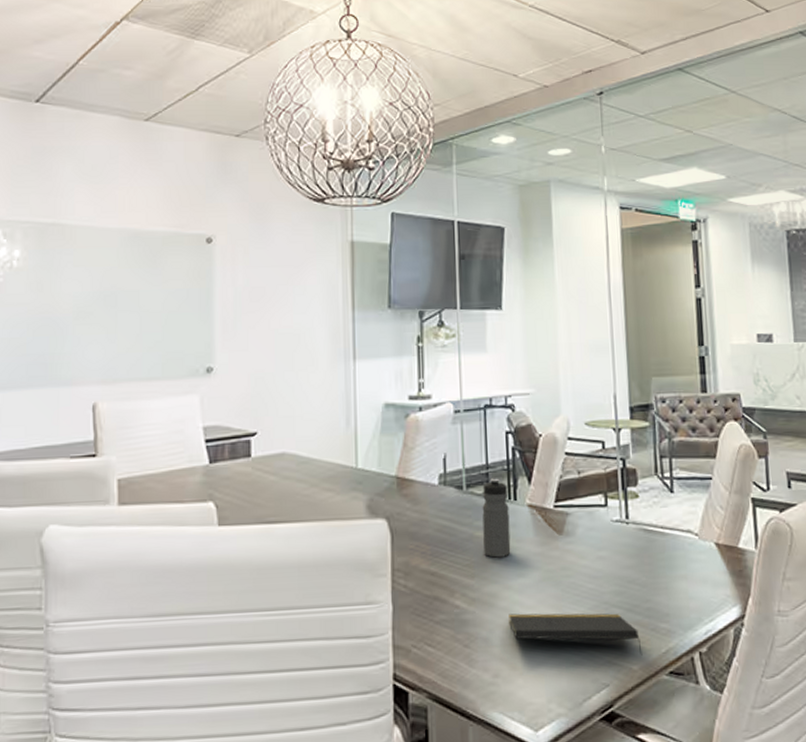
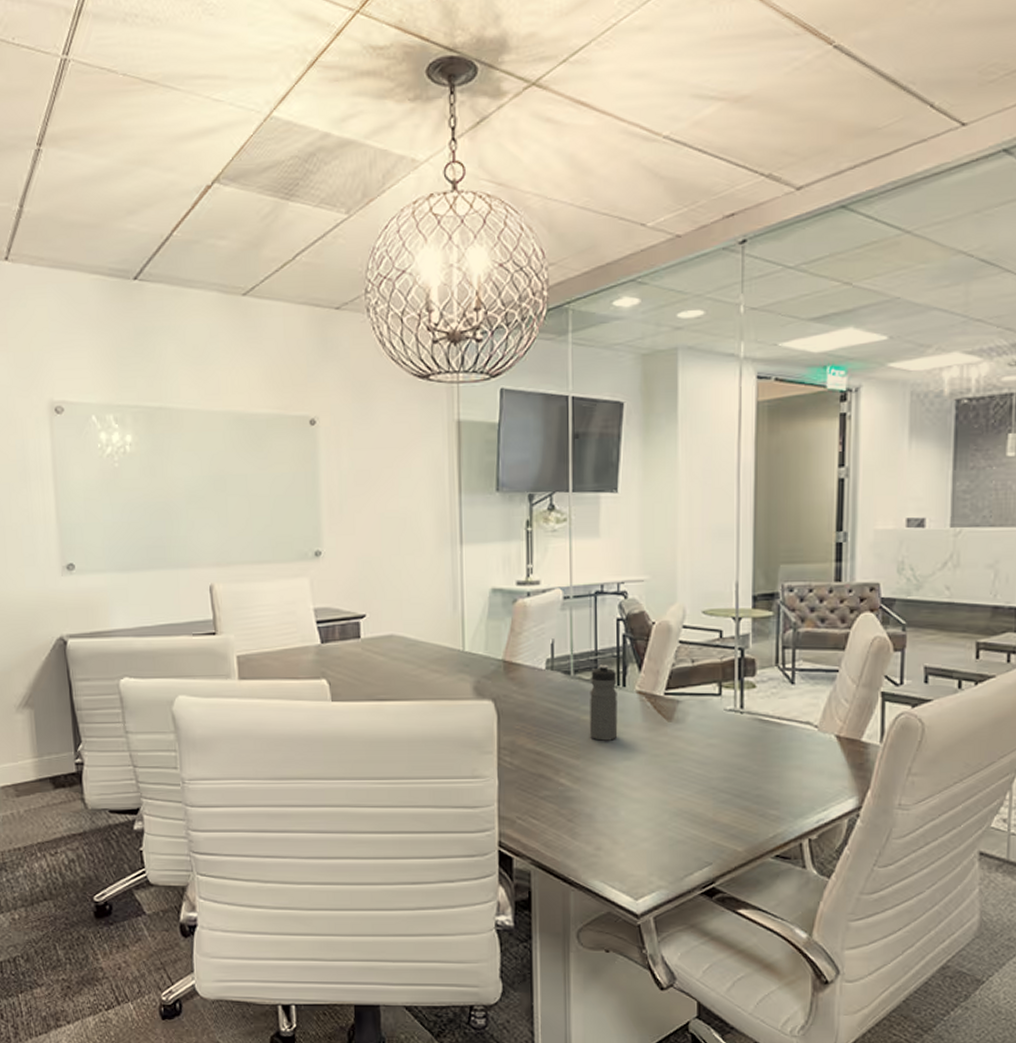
notepad: present [509,613,643,655] -> none [613,793,749,839]

